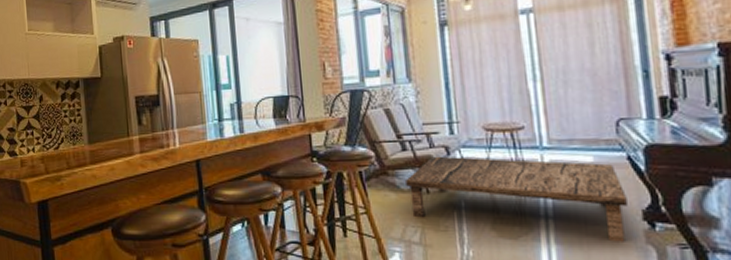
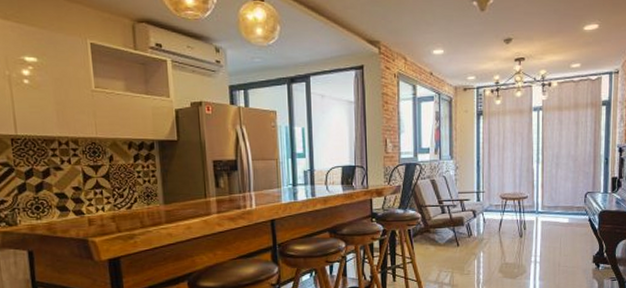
coffee table: present [406,156,628,242] -> none [443,217,585,278]

